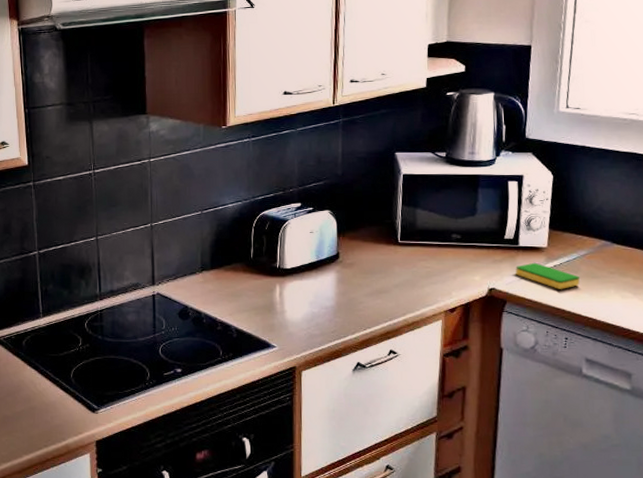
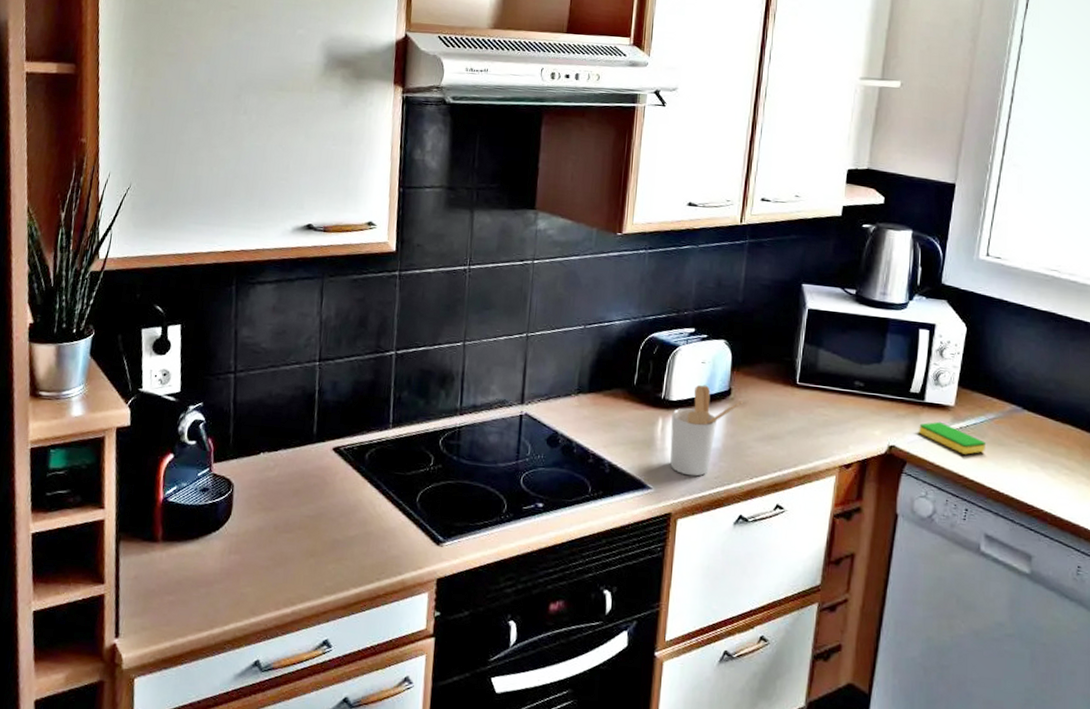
utensil holder: none [288,252,351,333] -> present [670,385,743,476]

